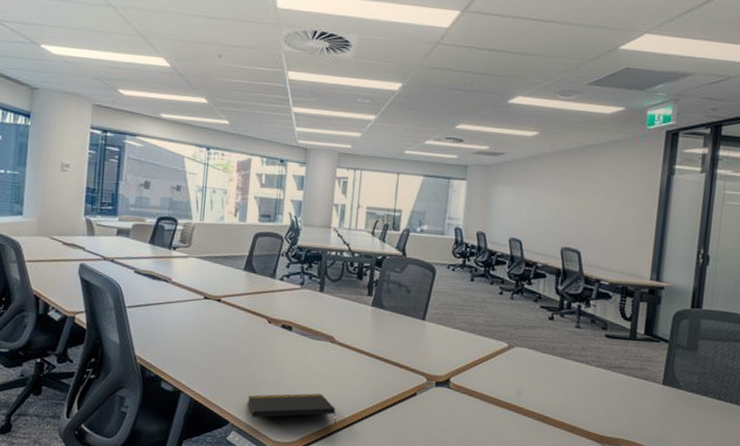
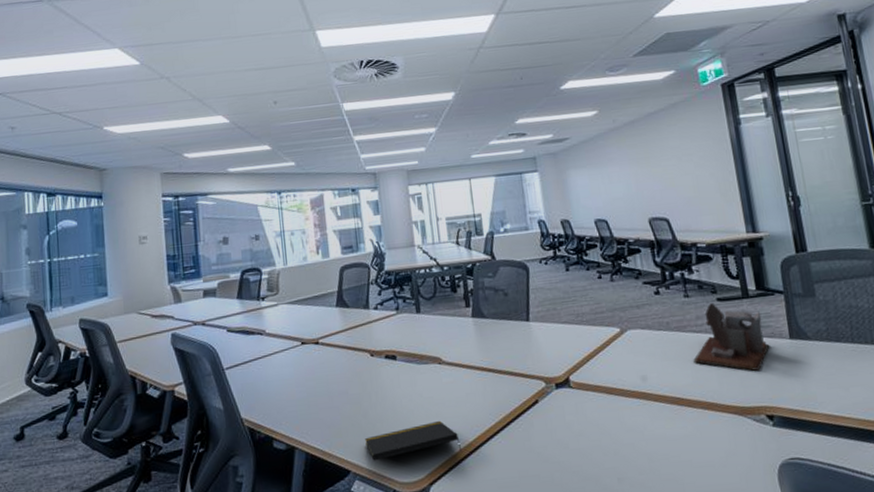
desk organizer: none [567,338,643,407] -> present [692,303,770,371]

